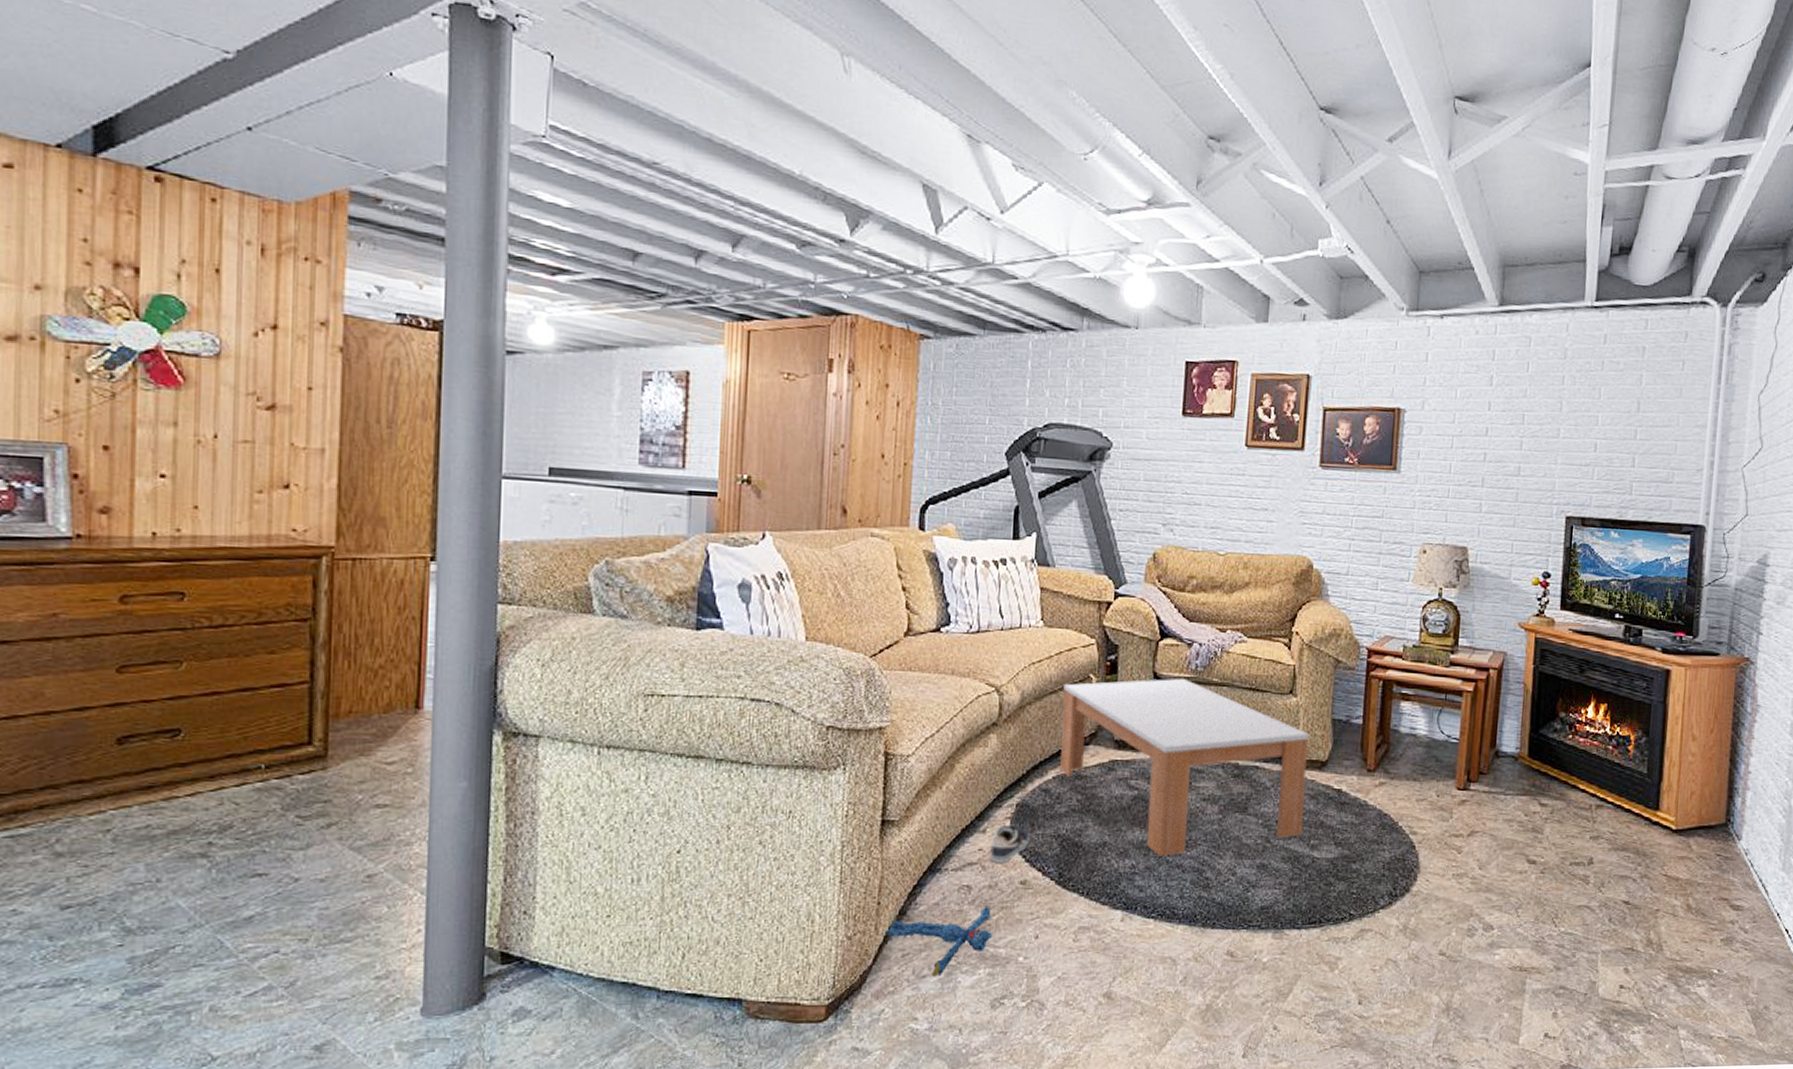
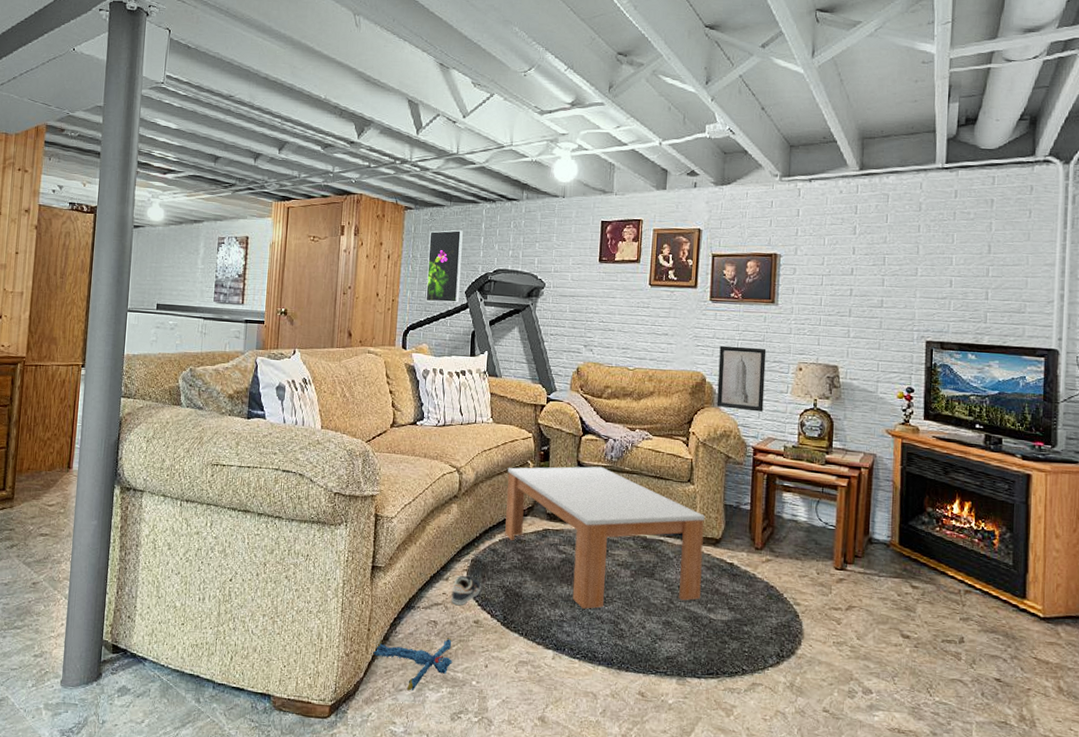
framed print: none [951,368,1002,468] -> present [426,230,463,303]
wall art: none [1325,523,1386,605] -> present [716,345,766,412]

